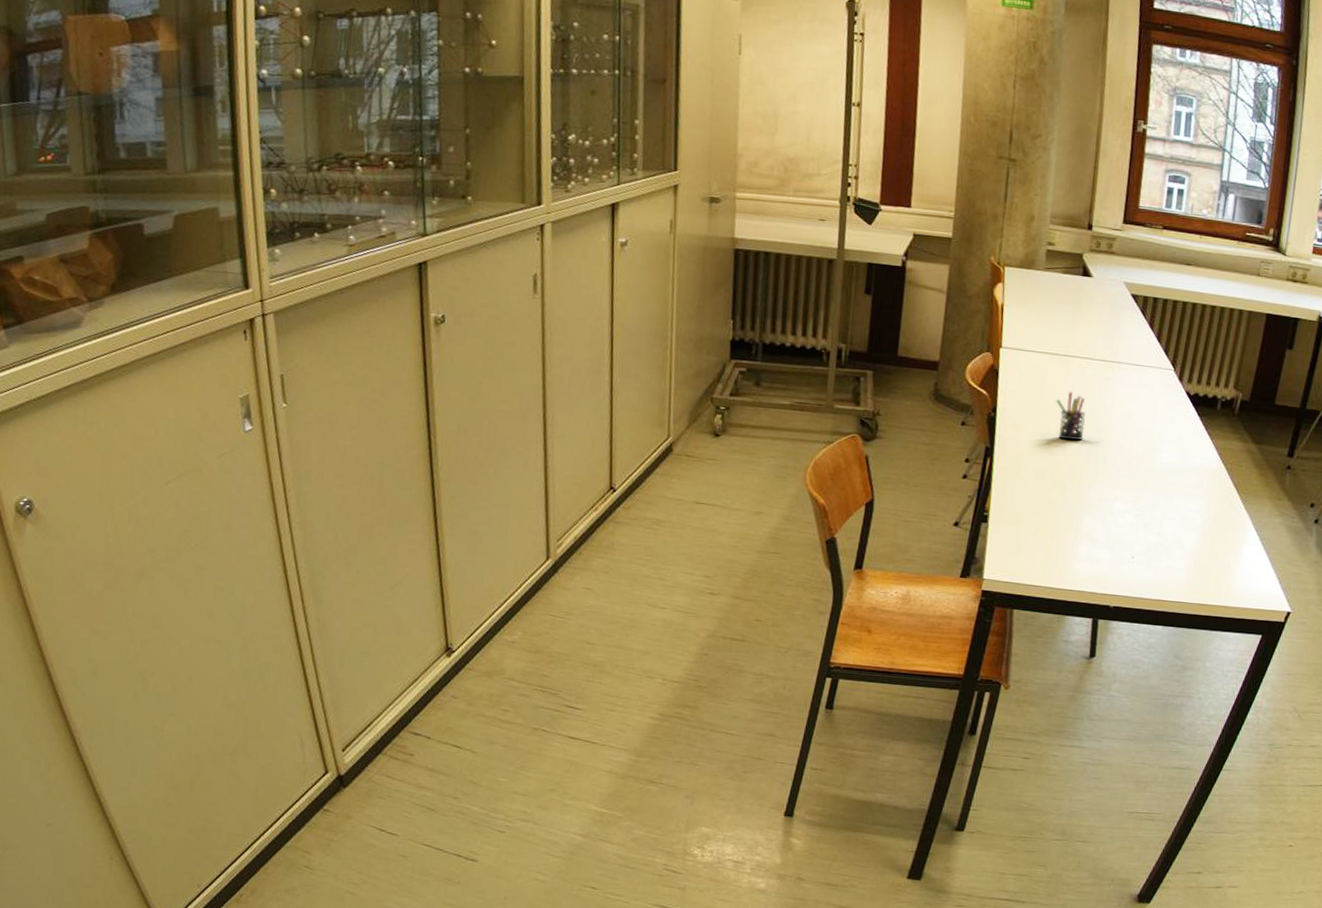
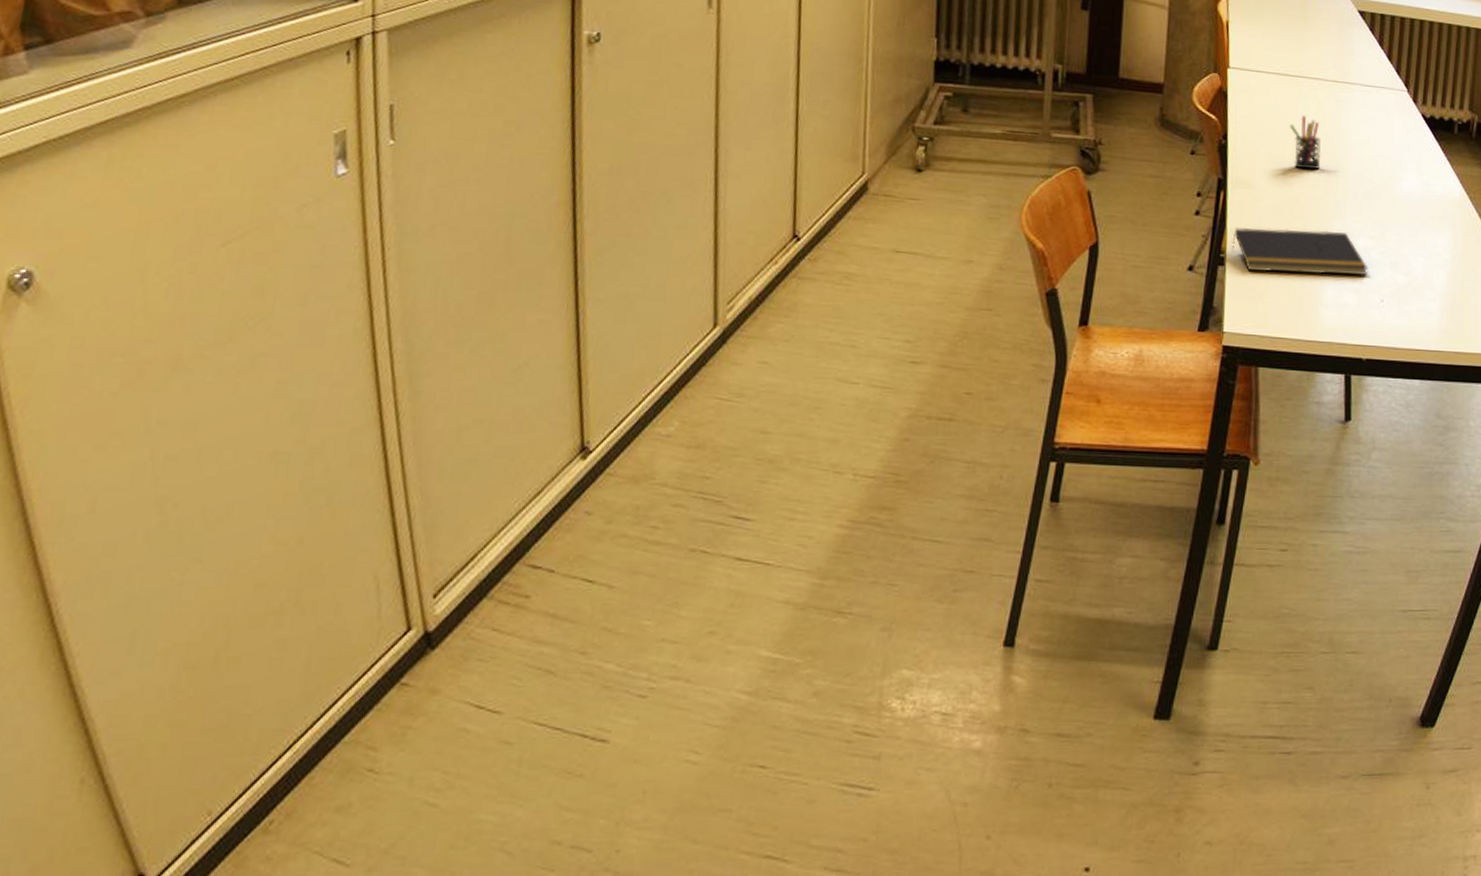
notepad: none [995,490,1122,535] -> present [1232,227,1368,275]

